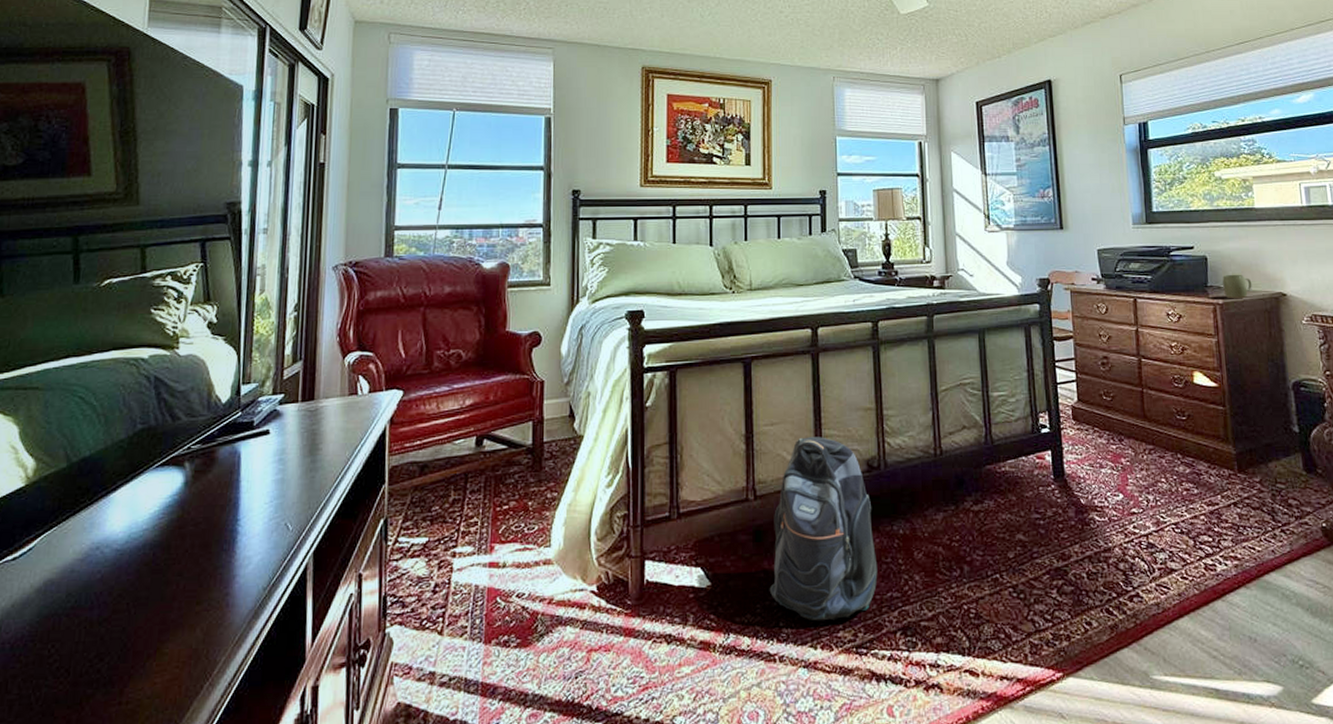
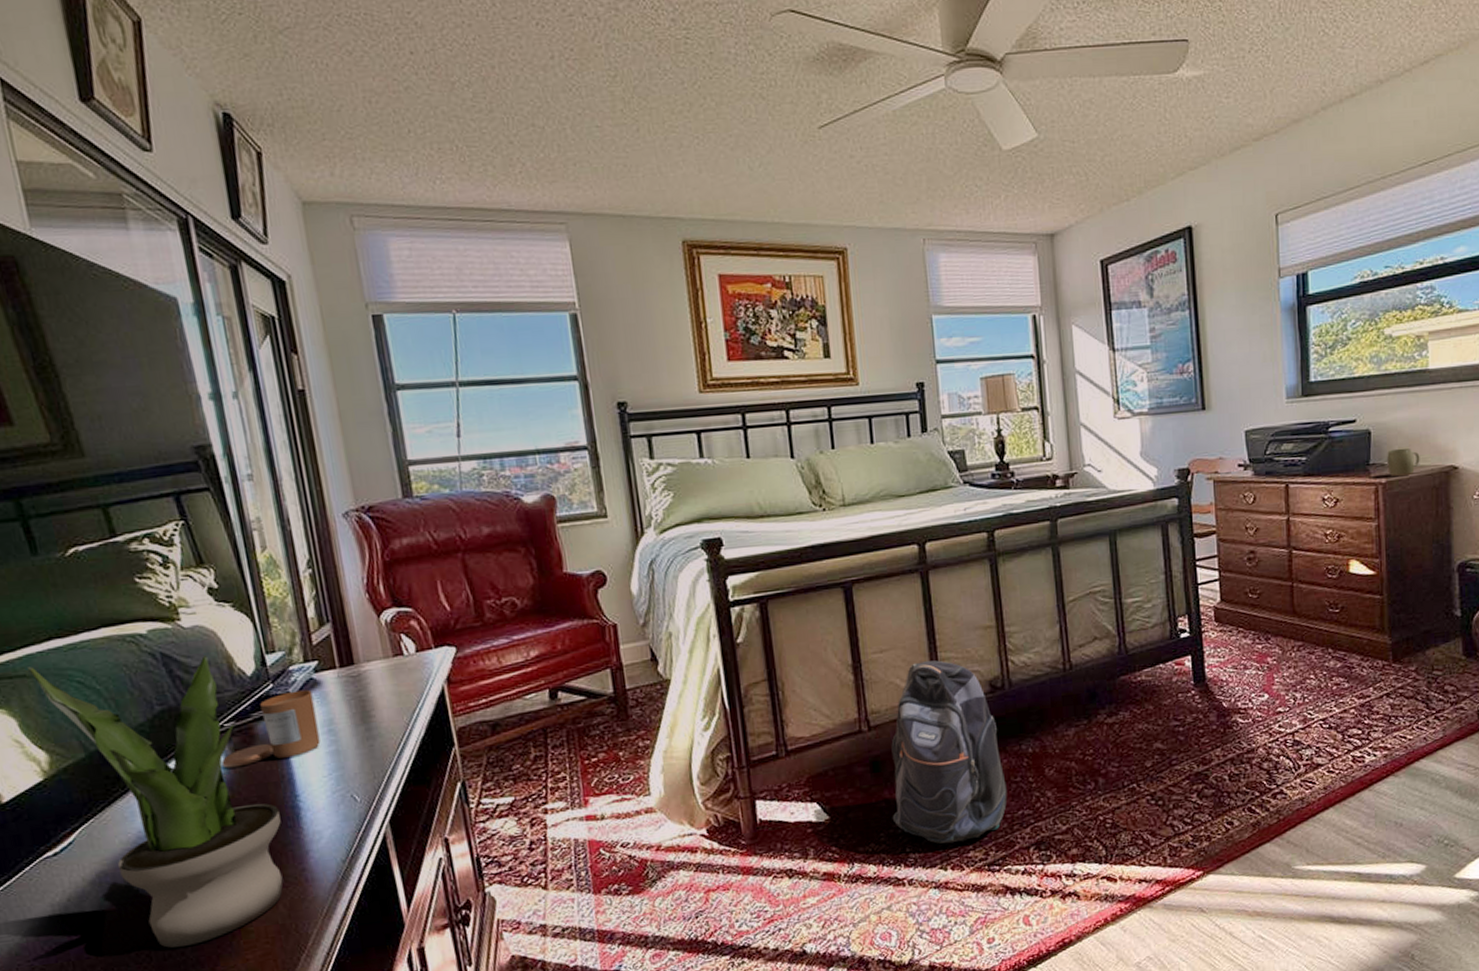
potted plant: none [42,380,219,664] -> present [28,654,283,948]
candle: none [180,420,273,488] -> present [221,689,321,769]

